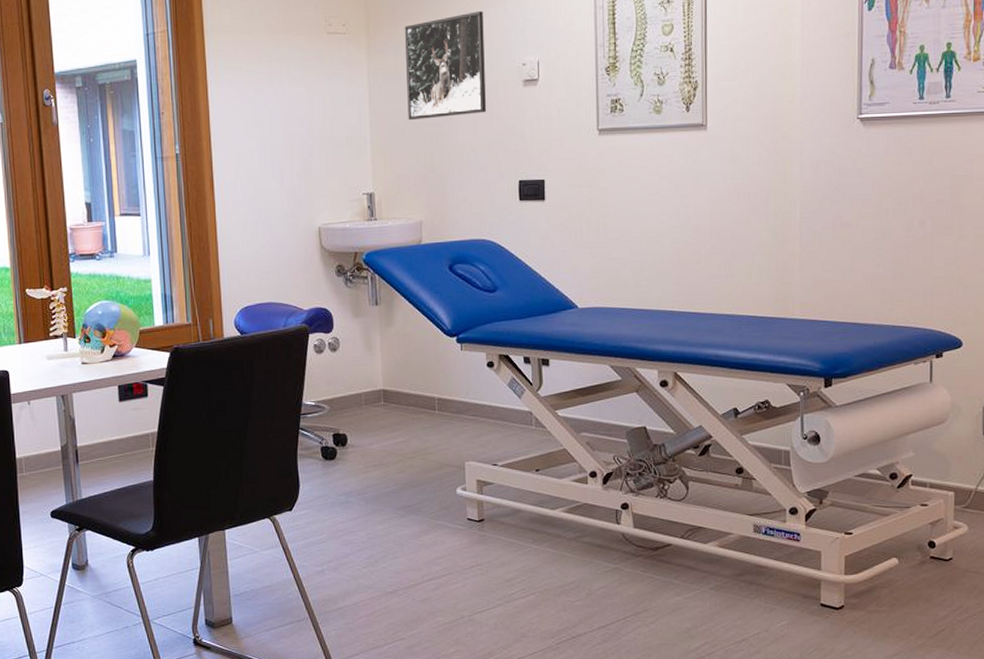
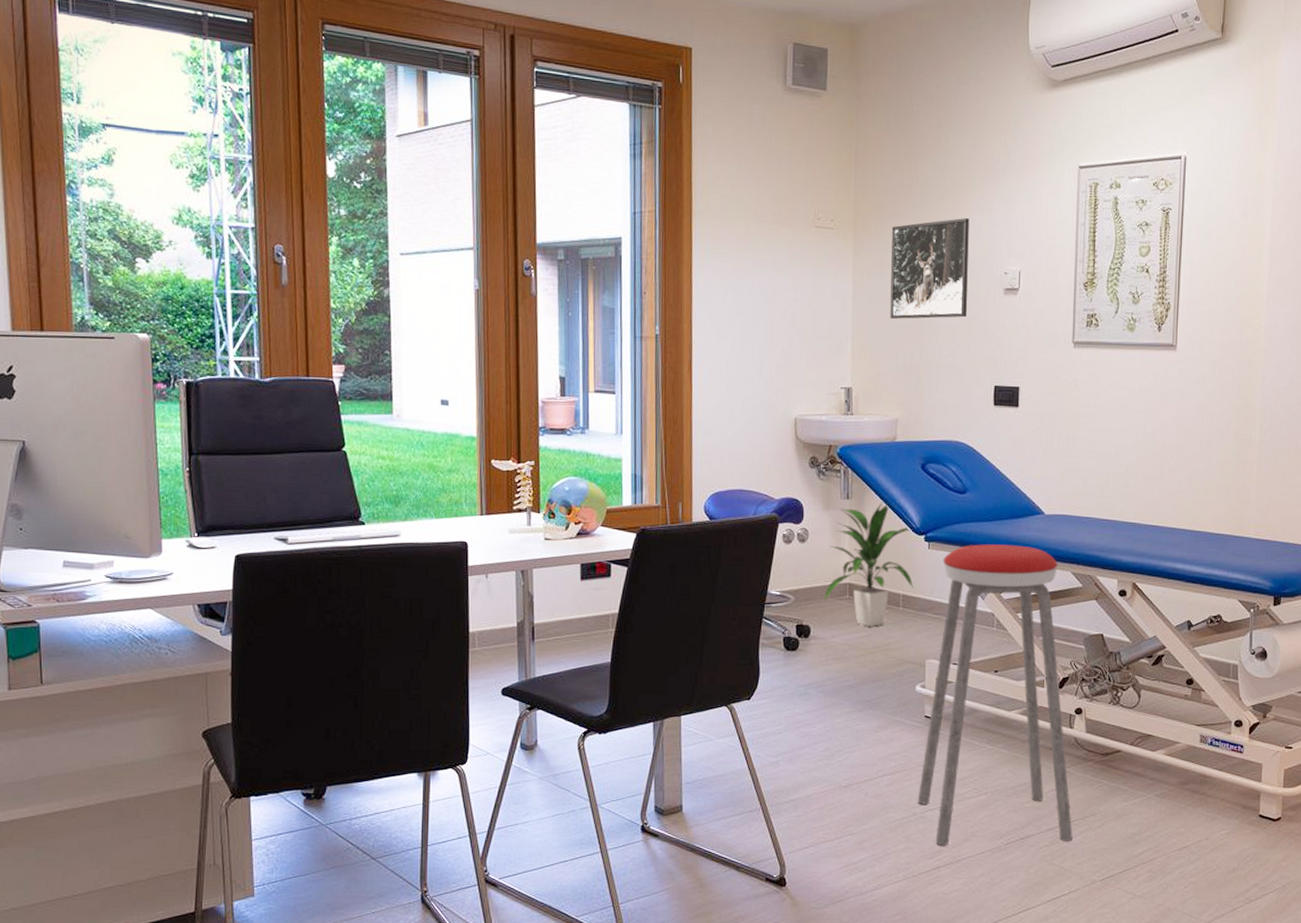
indoor plant: none [358,306,448,432] -> present [823,502,914,626]
music stool: none [464,341,626,648] -> present [917,544,1073,846]

